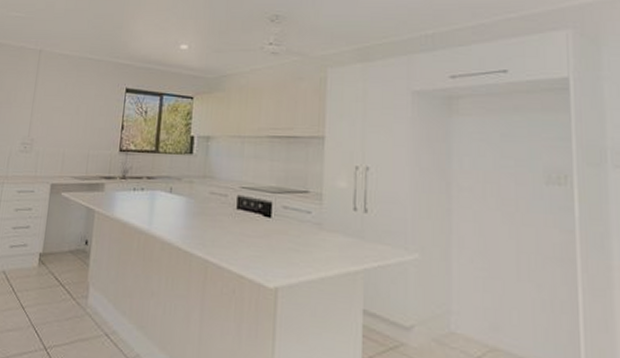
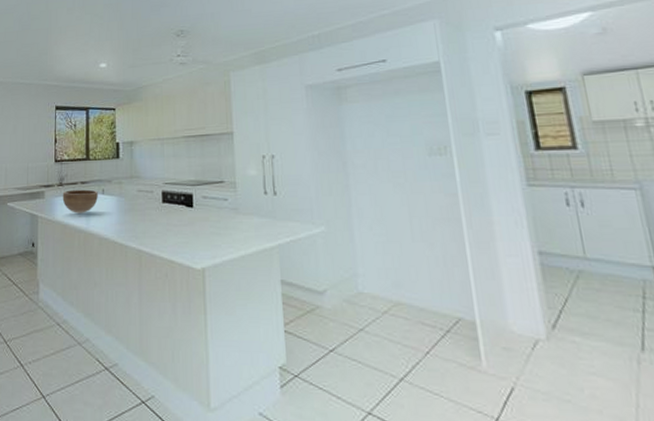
bowl: none [124,184,165,213] -> present [62,189,98,213]

